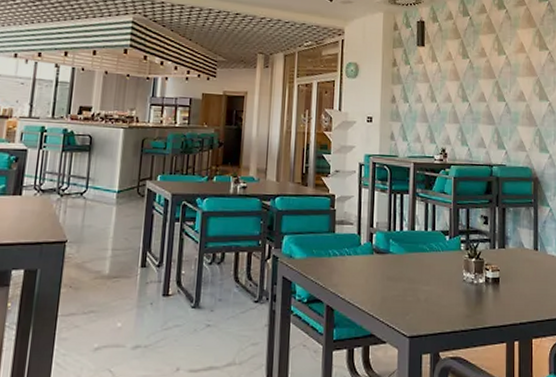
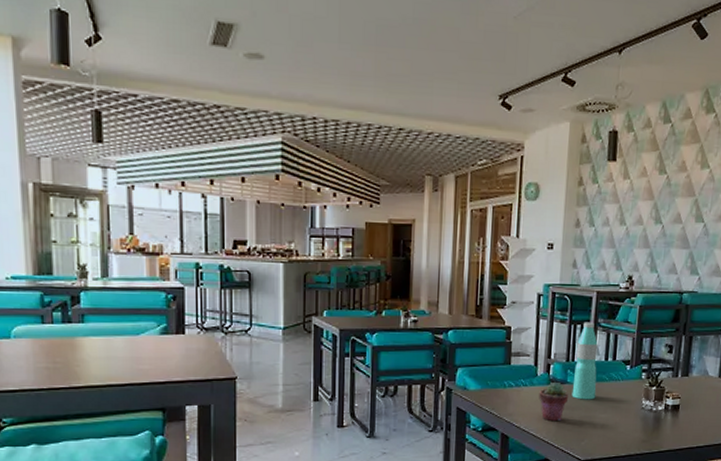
potted succulent: none [363,251,392,294] -> present [539,381,569,422]
water bottle: none [394,191,418,271] -> present [571,322,598,400]

